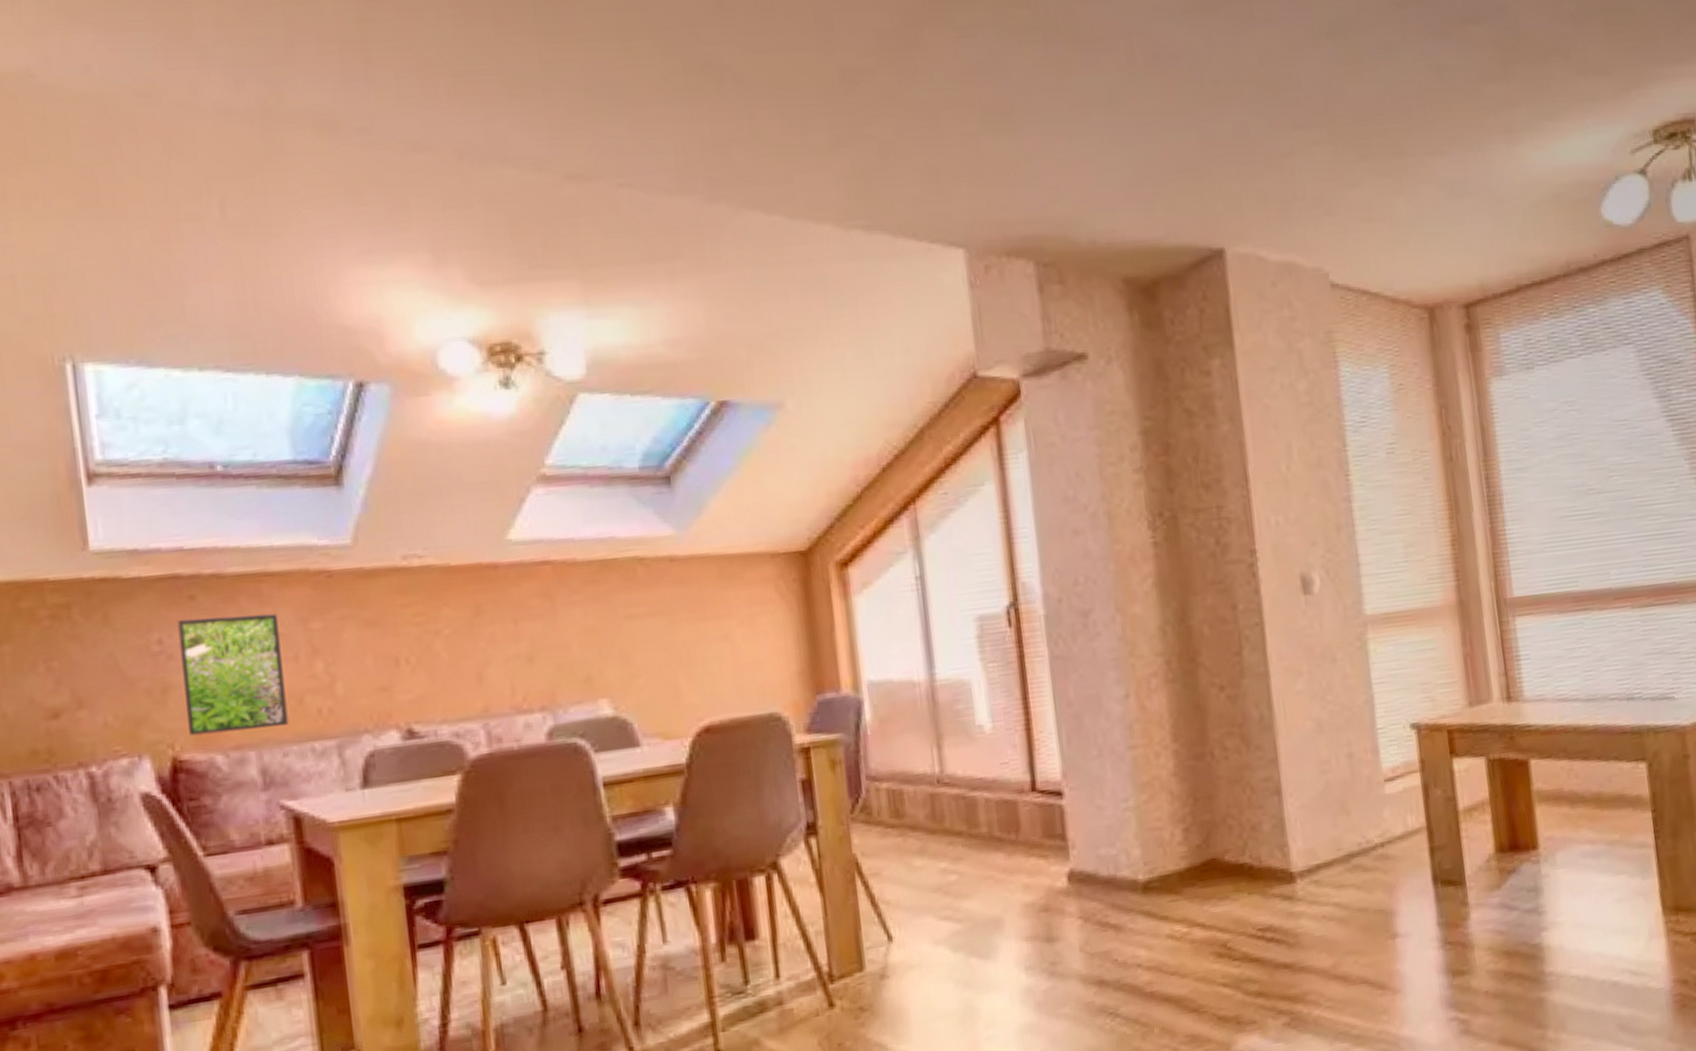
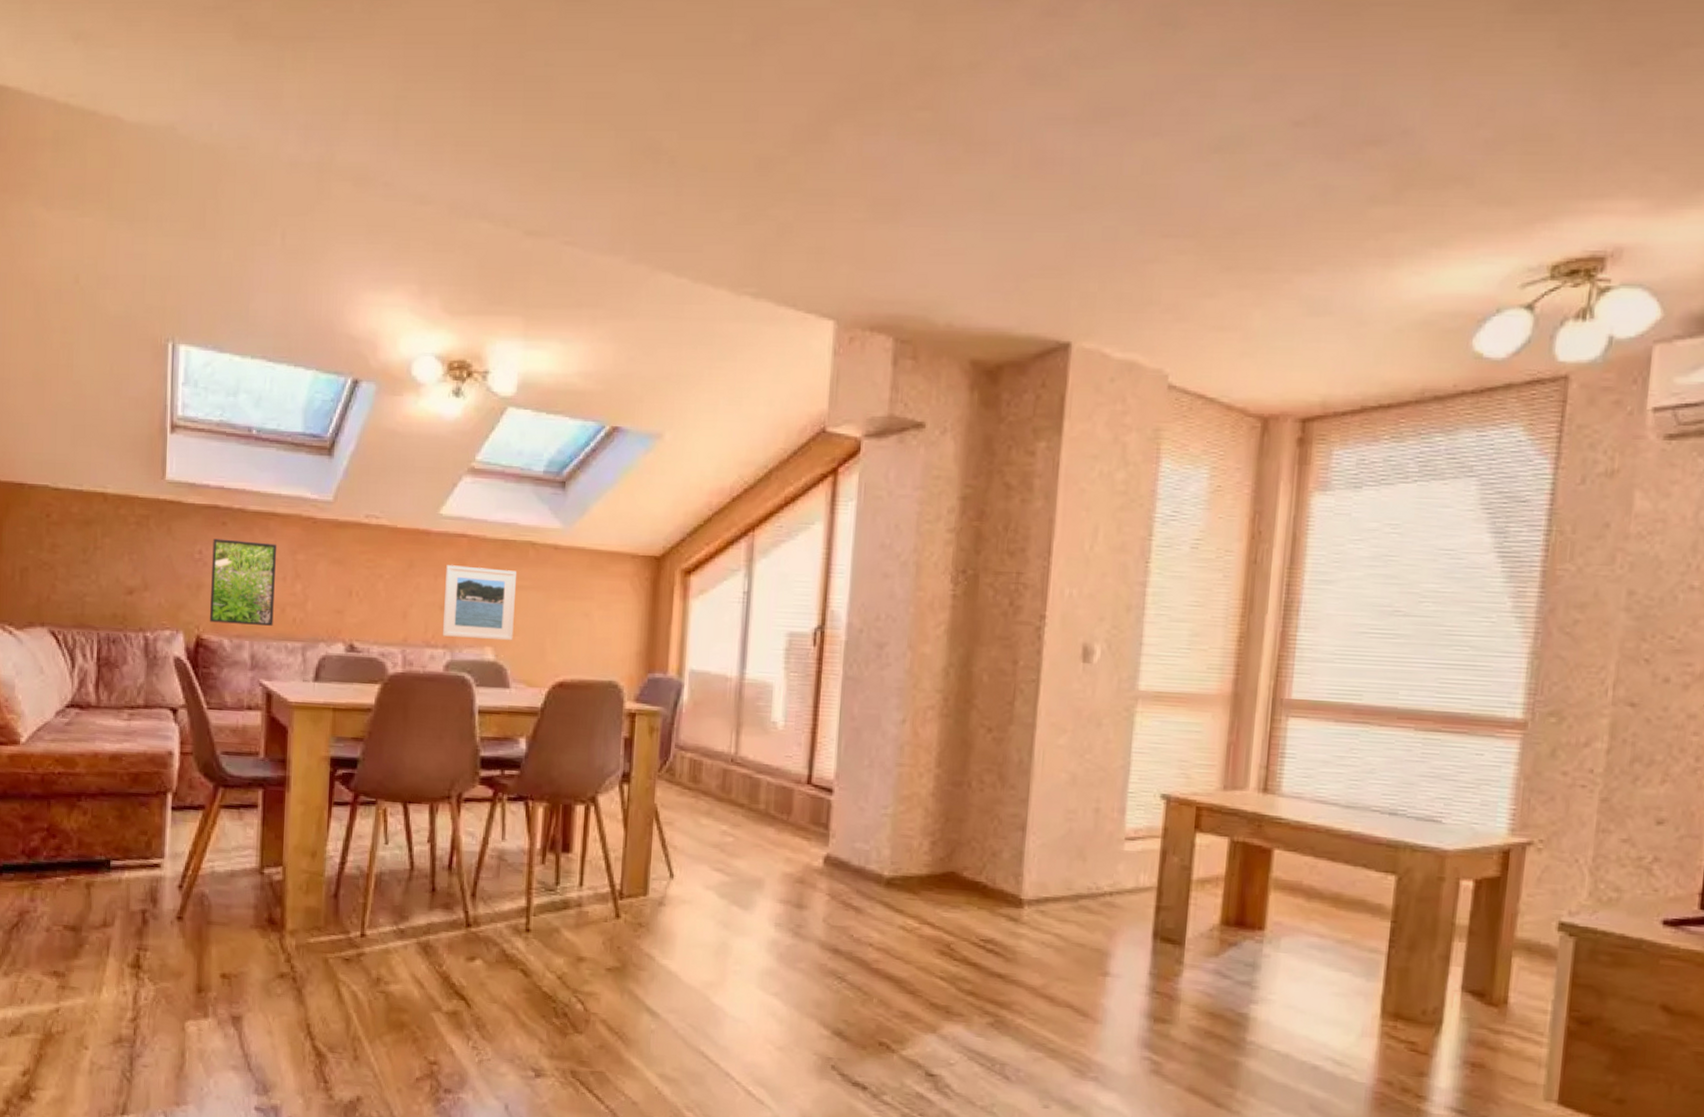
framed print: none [528,596,634,696] -> present [442,565,517,641]

